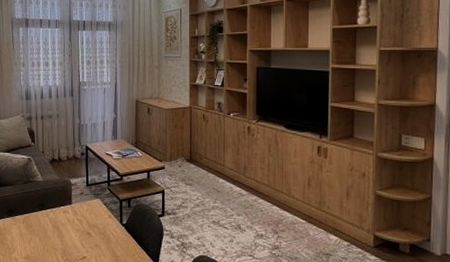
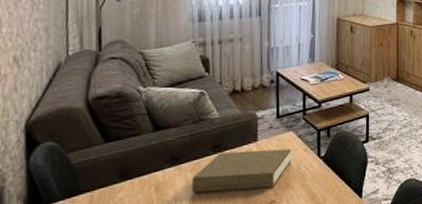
book: none [23,210,99,245] -> present [191,148,292,193]

